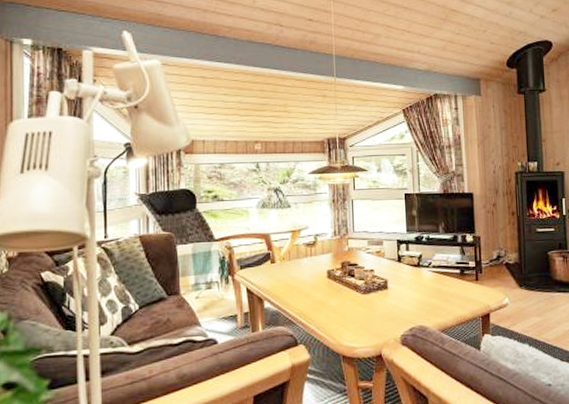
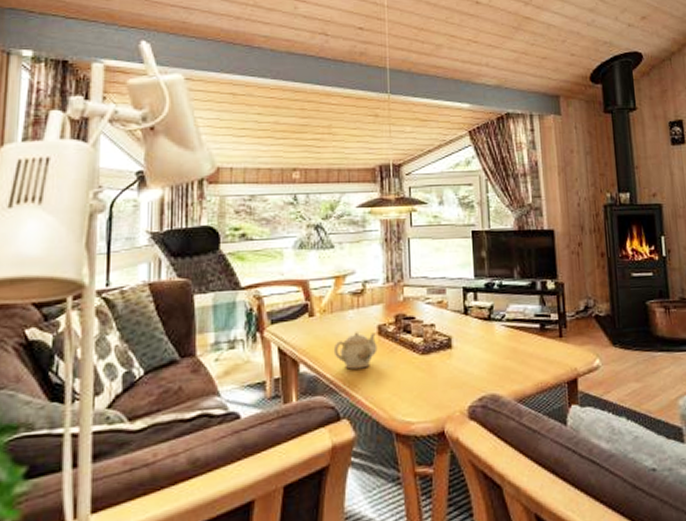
teapot: none [291,276,327,306] -> present [333,332,378,370]

